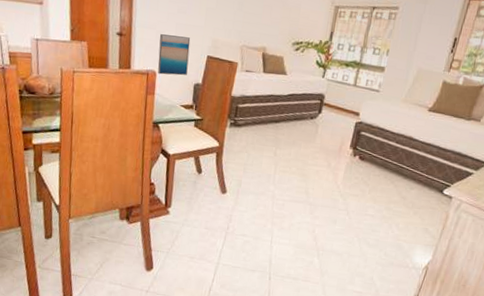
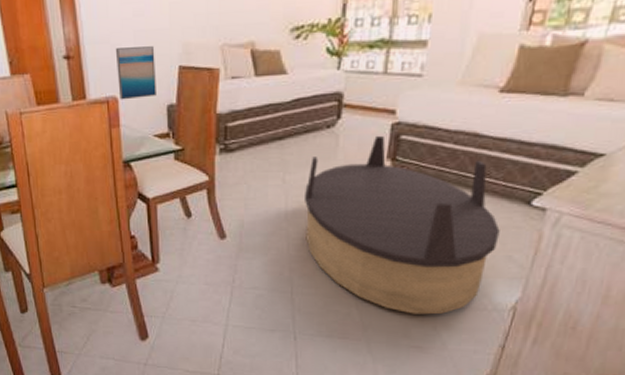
coffee table: none [286,129,422,269] -> present [303,135,500,315]

